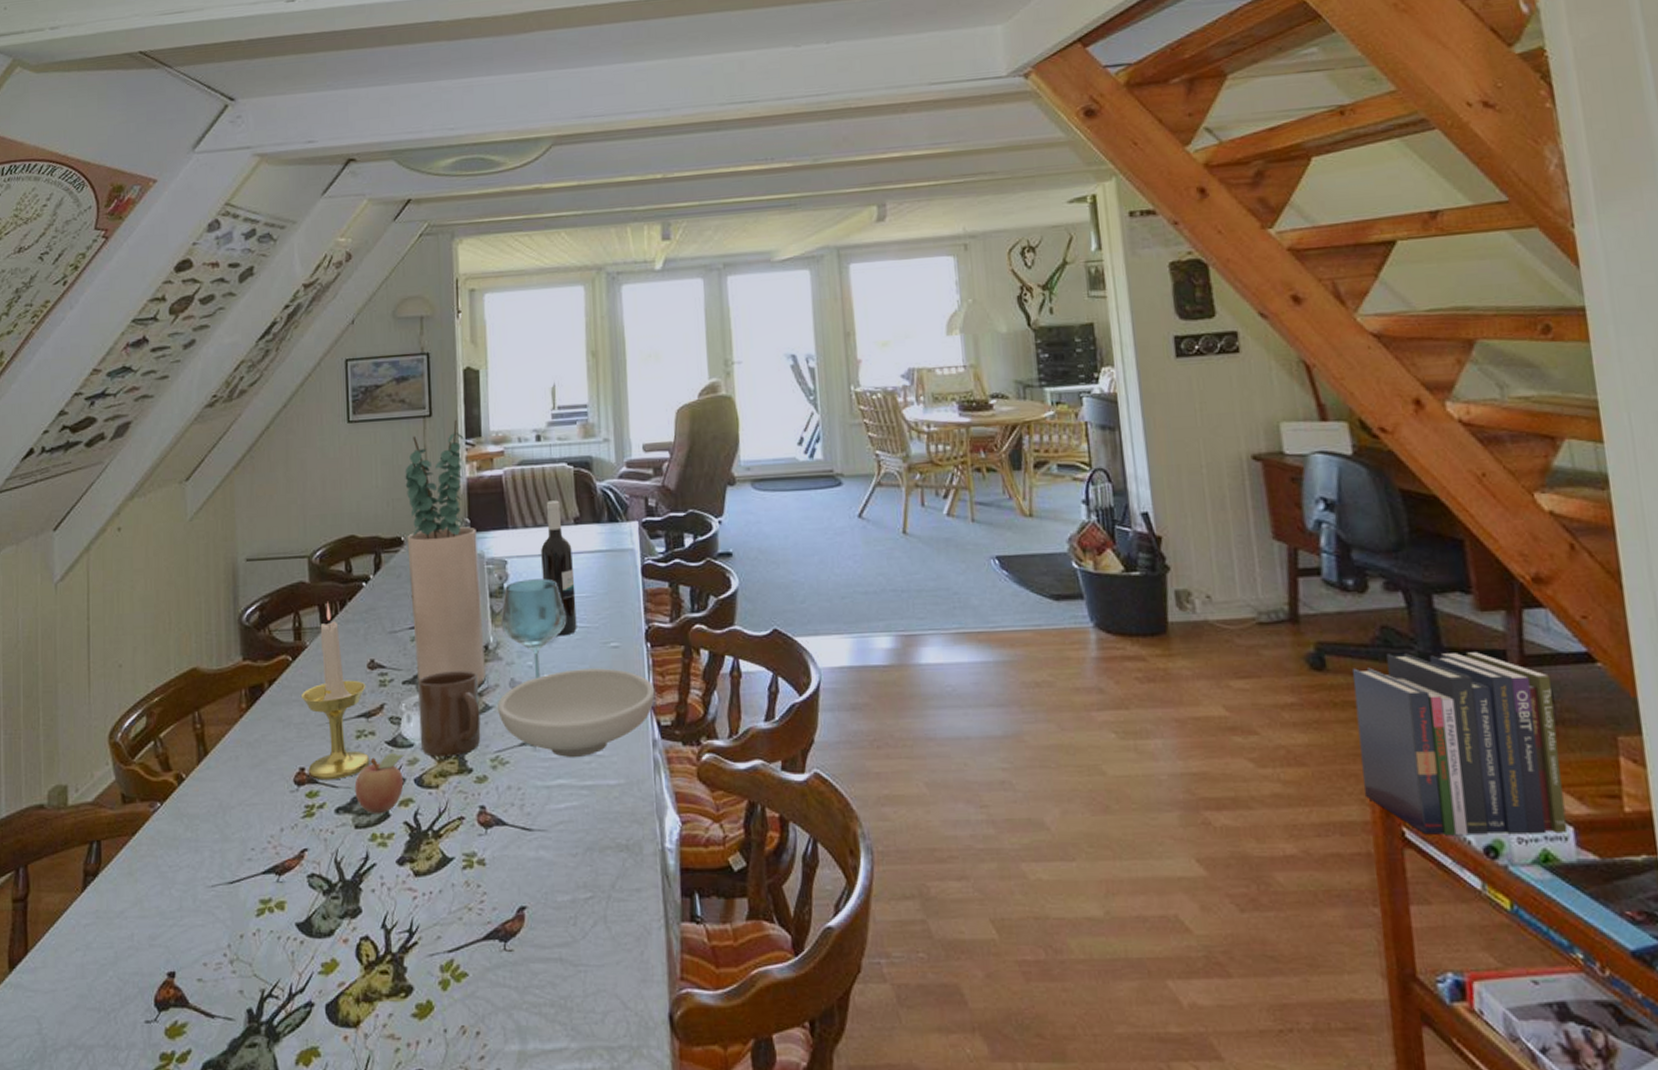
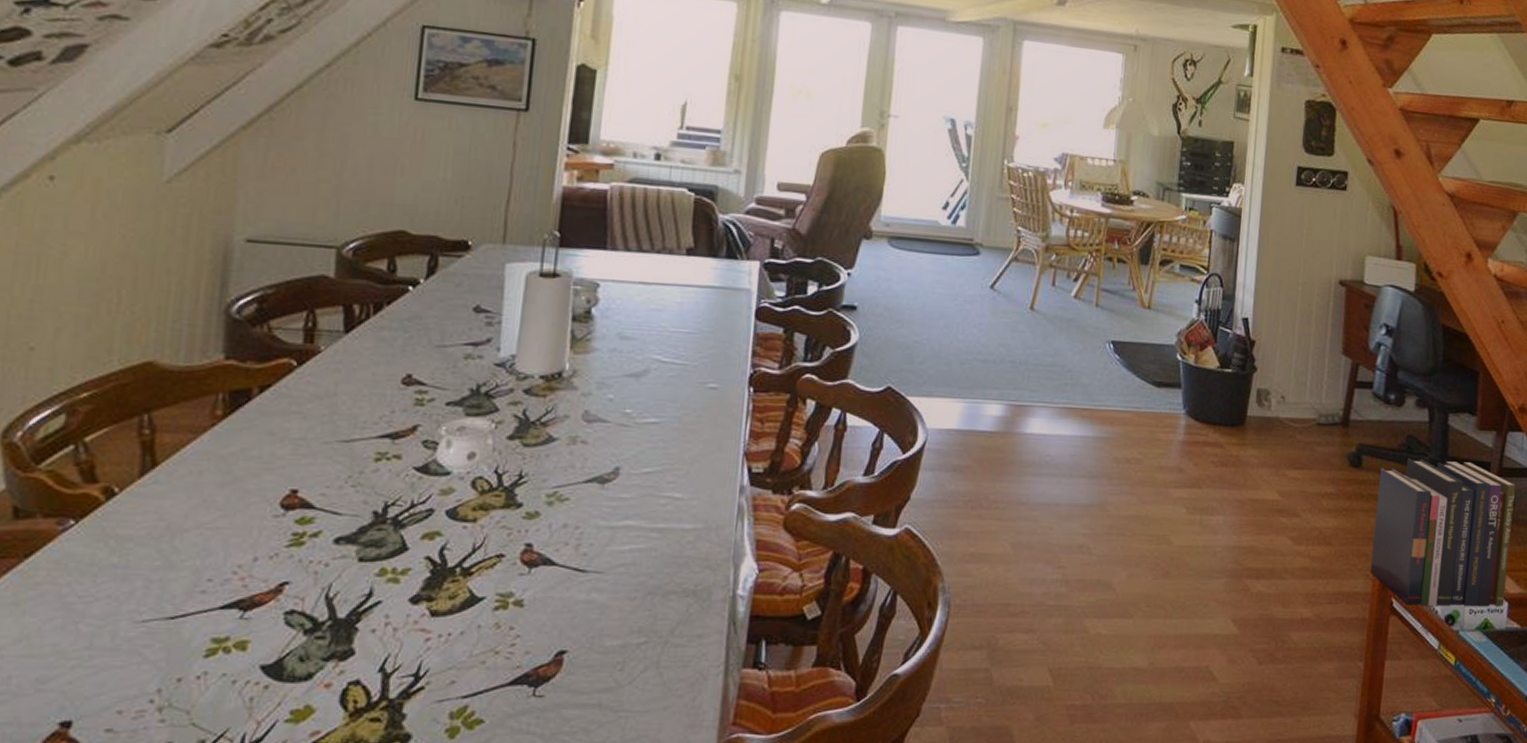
candlestick: present [300,602,370,781] -> none [301,303,397,506]
fruit: present [354,752,404,814] -> none [364,479,437,547]
vase: present [405,419,485,686] -> none [467,119,567,416]
mug: present [418,671,481,757] -> none [459,396,545,489]
bowl: present [498,668,655,758] -> none [563,407,751,499]
wine glass: present [501,578,567,678] -> none [581,306,662,413]
wine bottle: present [541,500,577,636] -> none [639,226,680,371]

